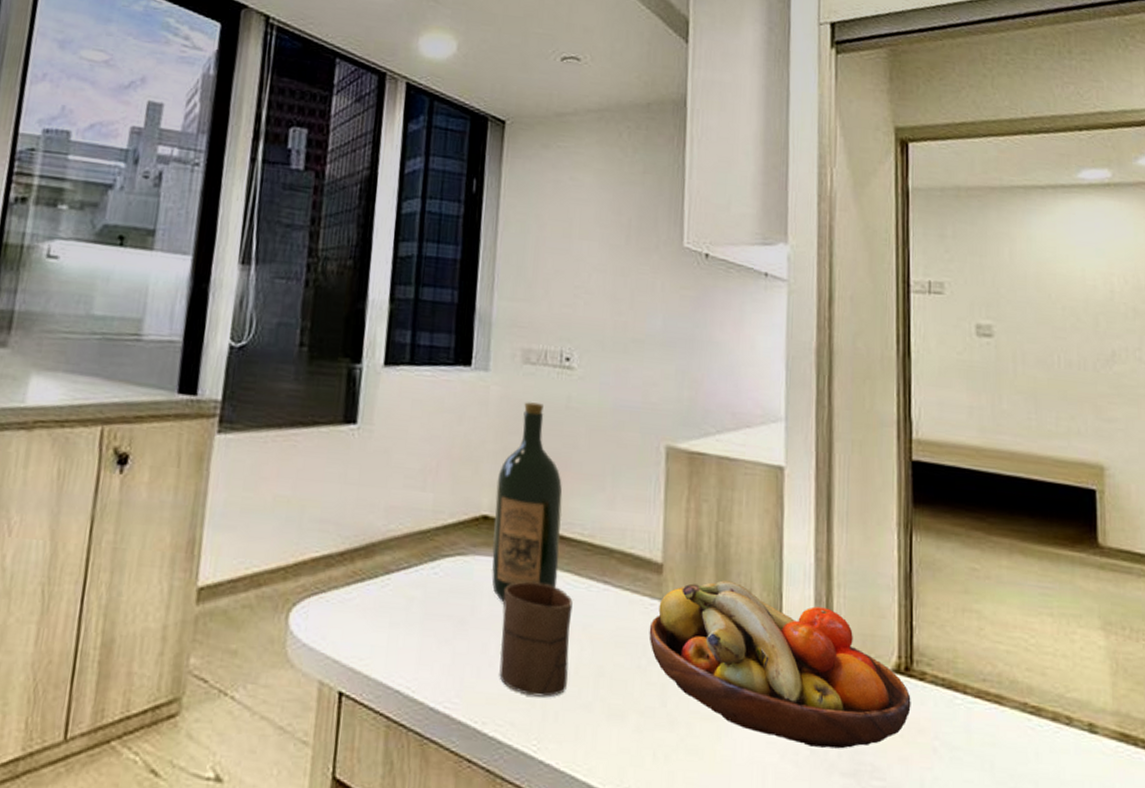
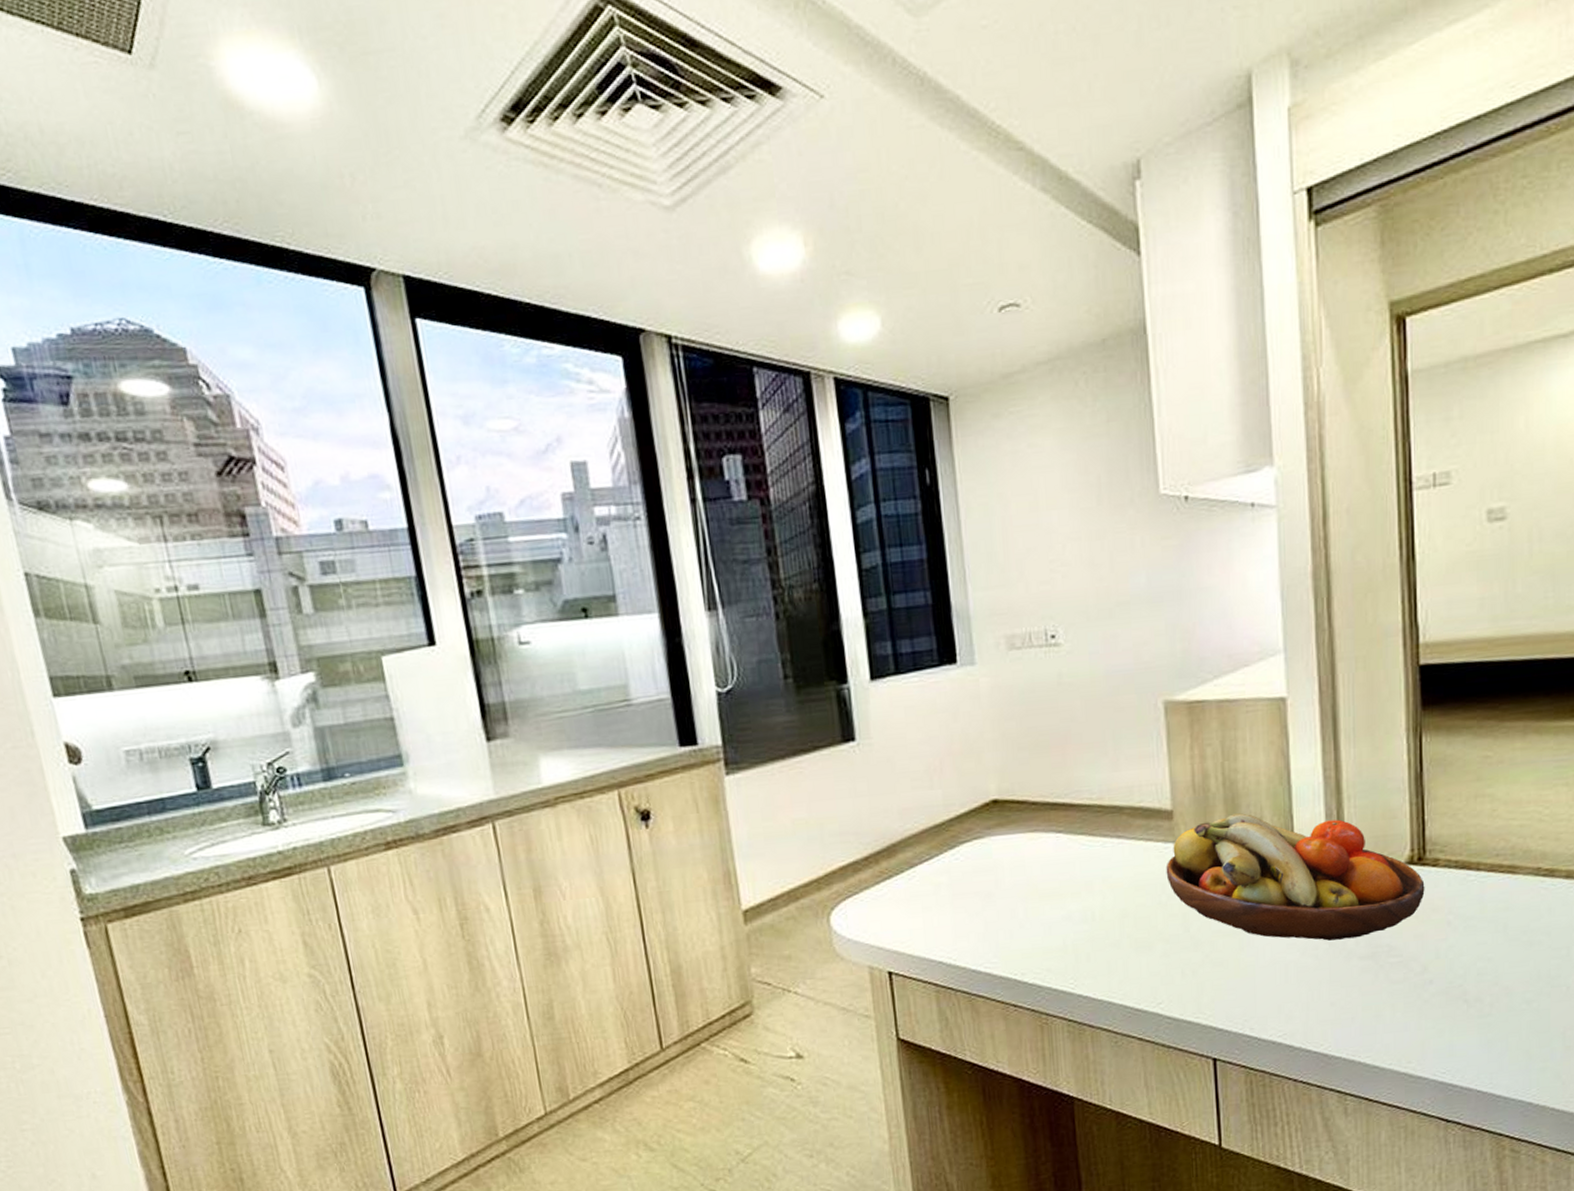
wine bottle: present [491,402,563,602] -> none [1000,685,1073,871]
cup: present [499,581,573,697] -> none [1024,848,1094,945]

